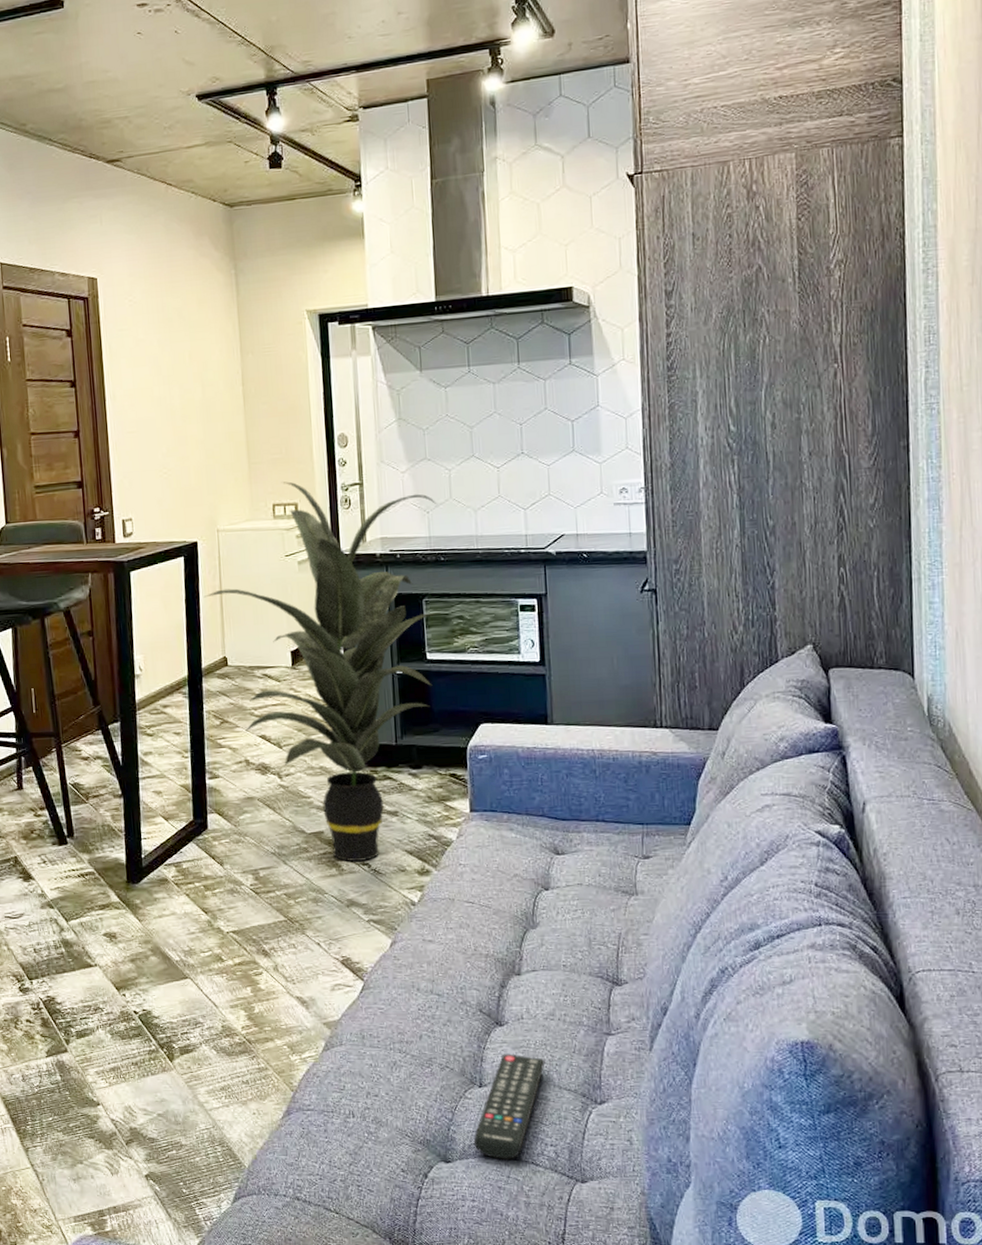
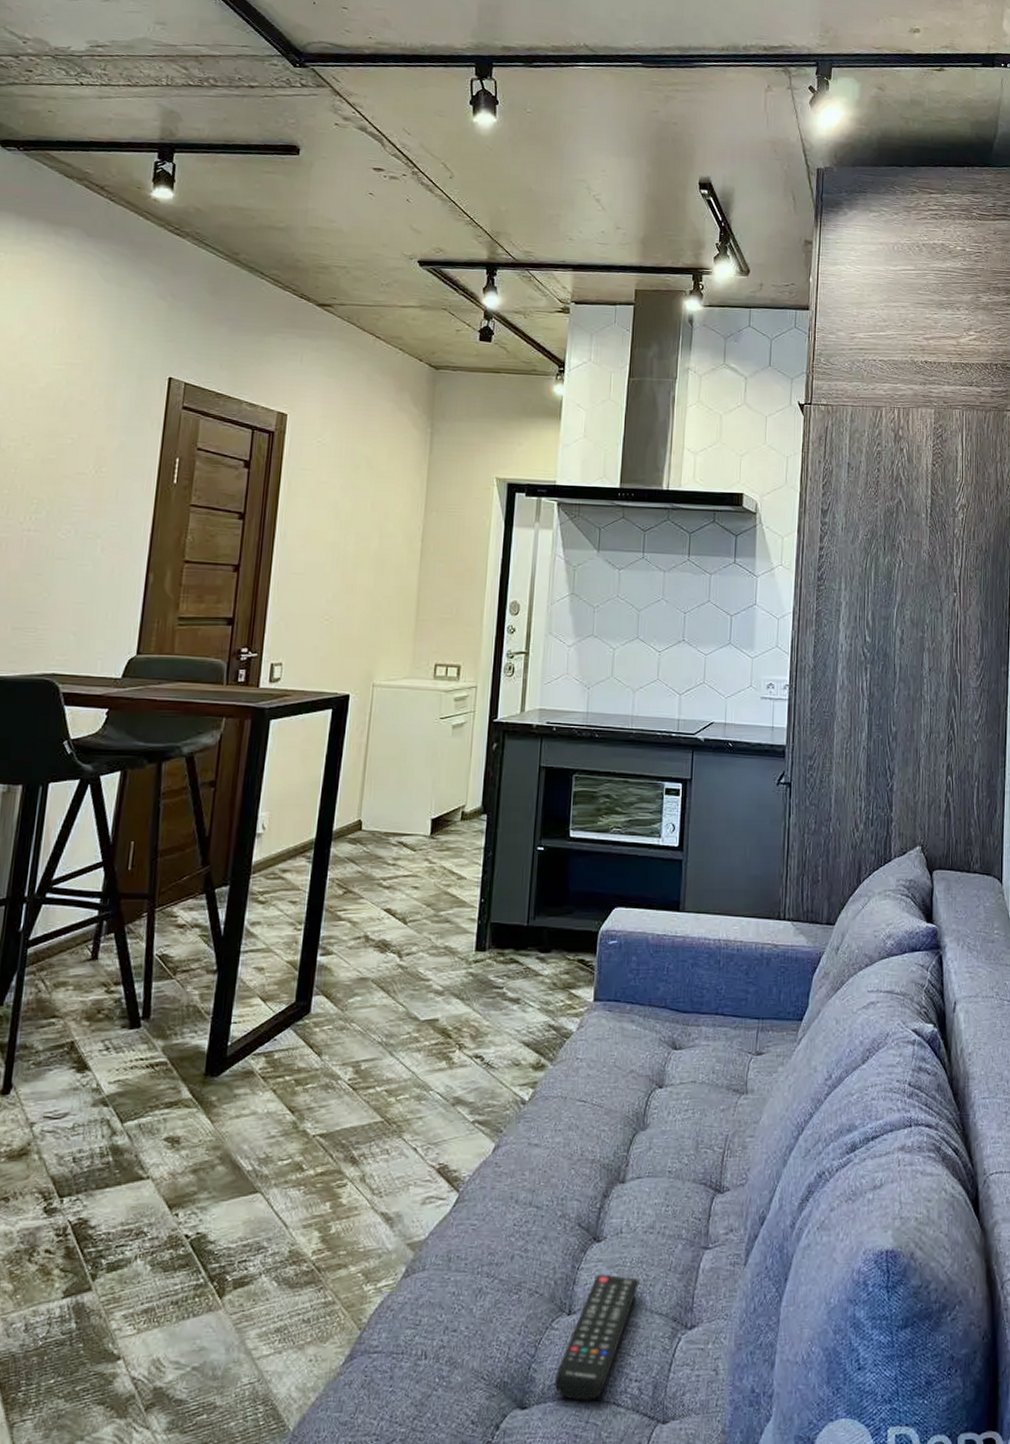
indoor plant: present [203,481,441,862] -> none [346,642,598,1055]

